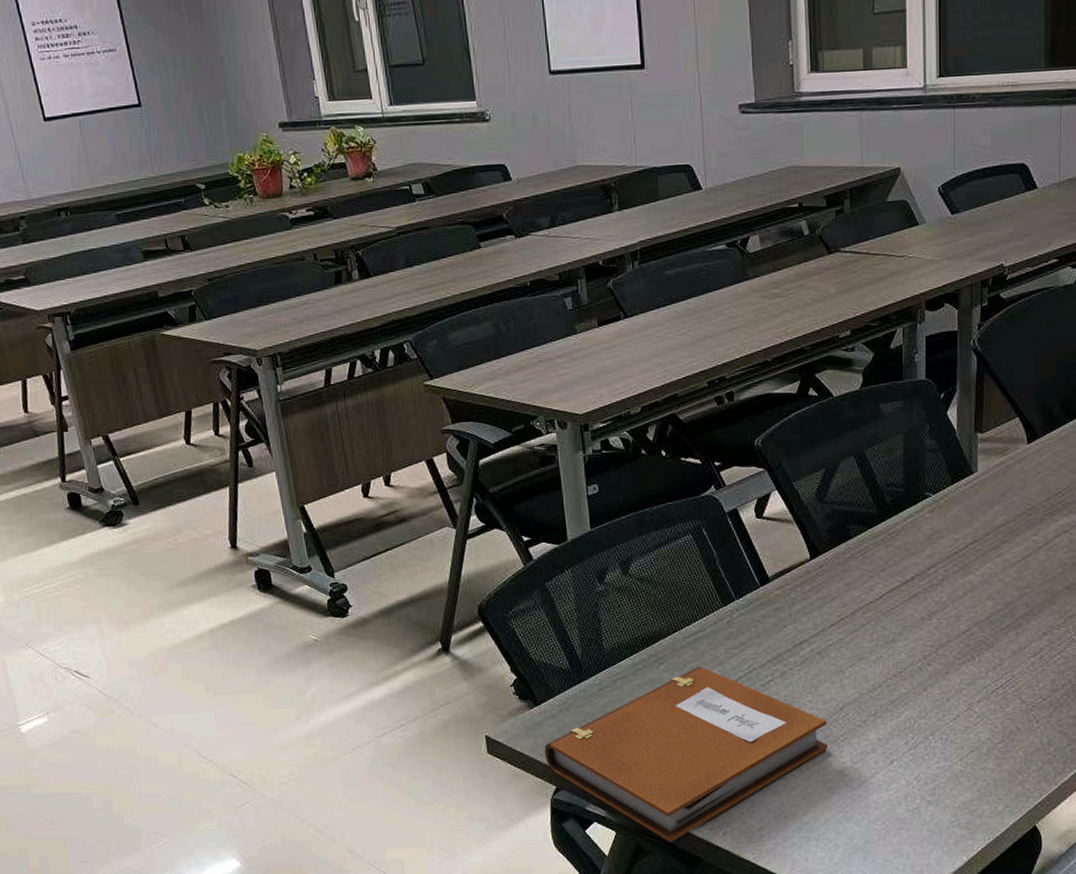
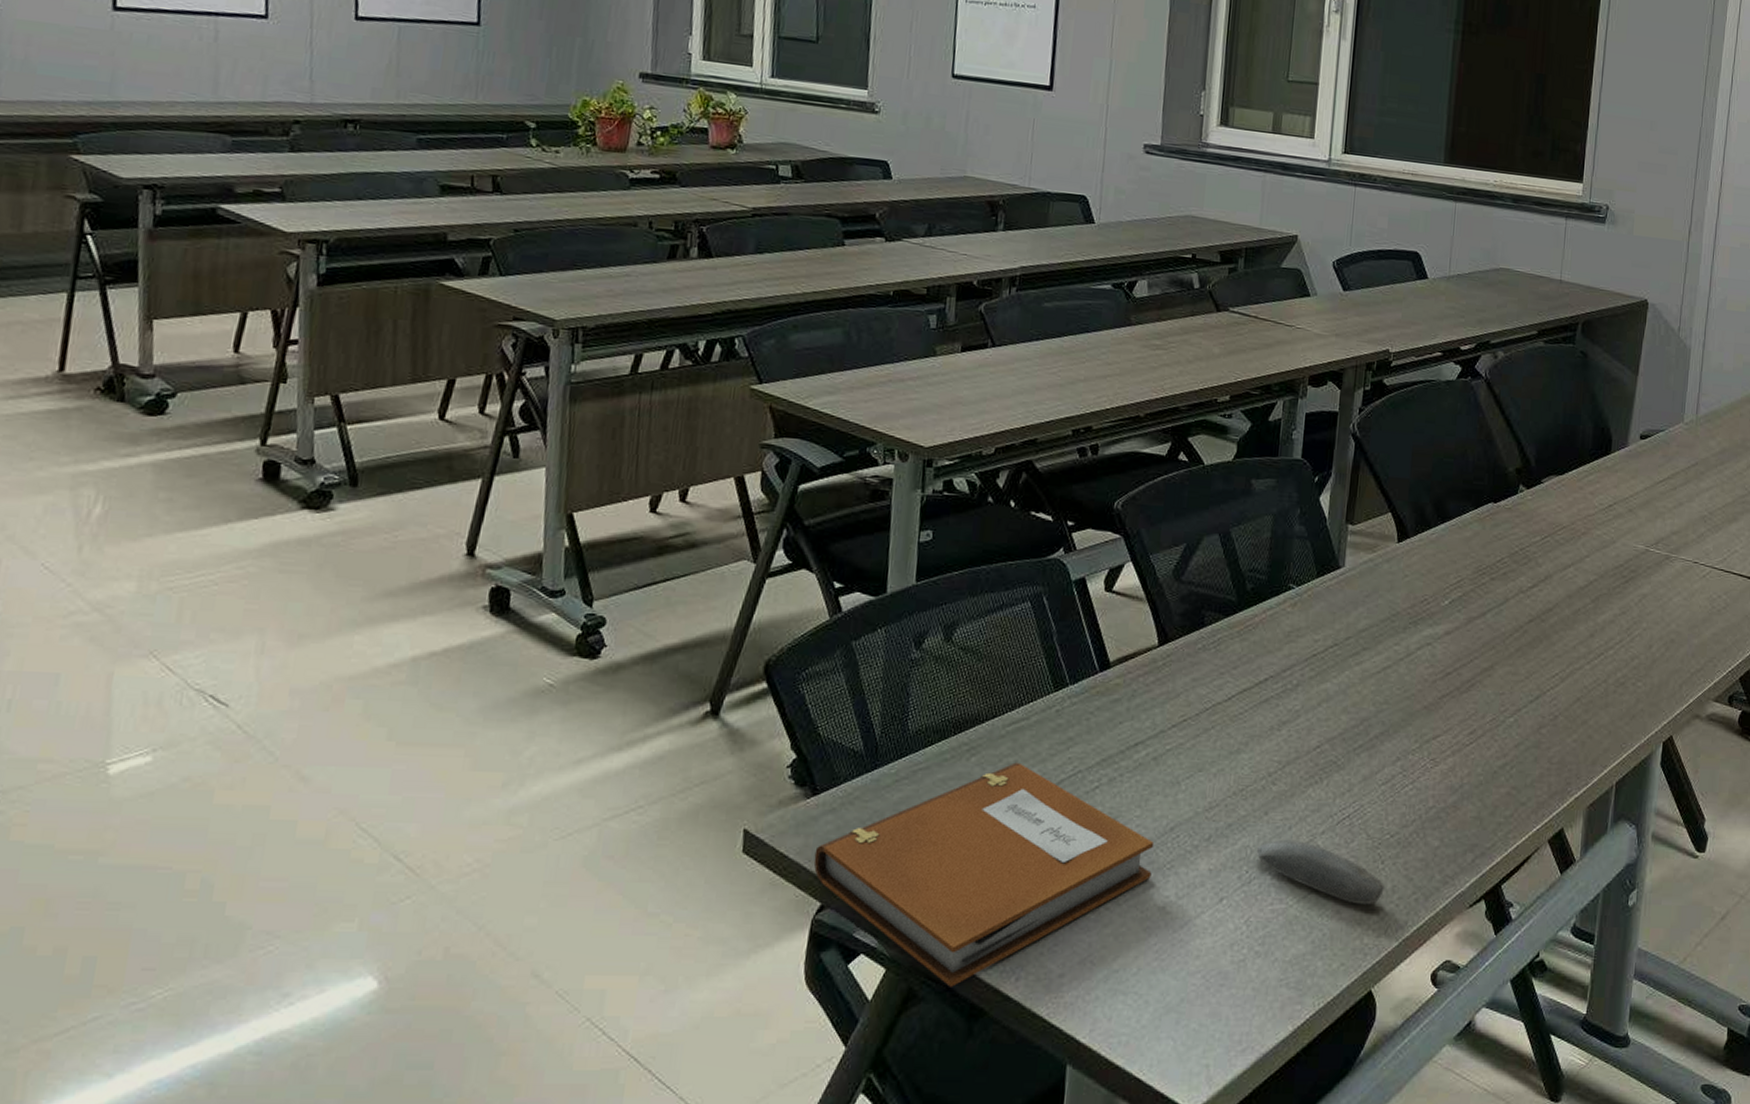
computer mouse: none [919,710,1040,758] -> present [1256,840,1384,905]

